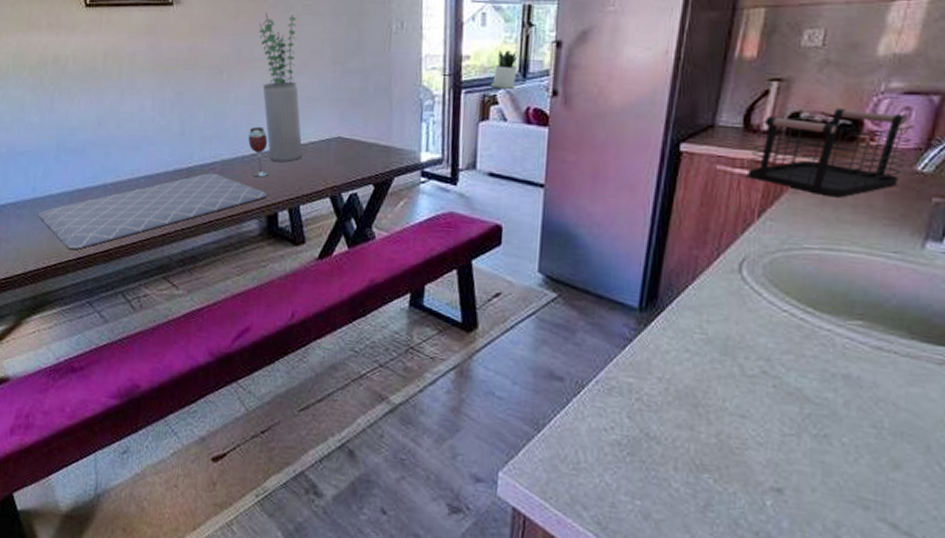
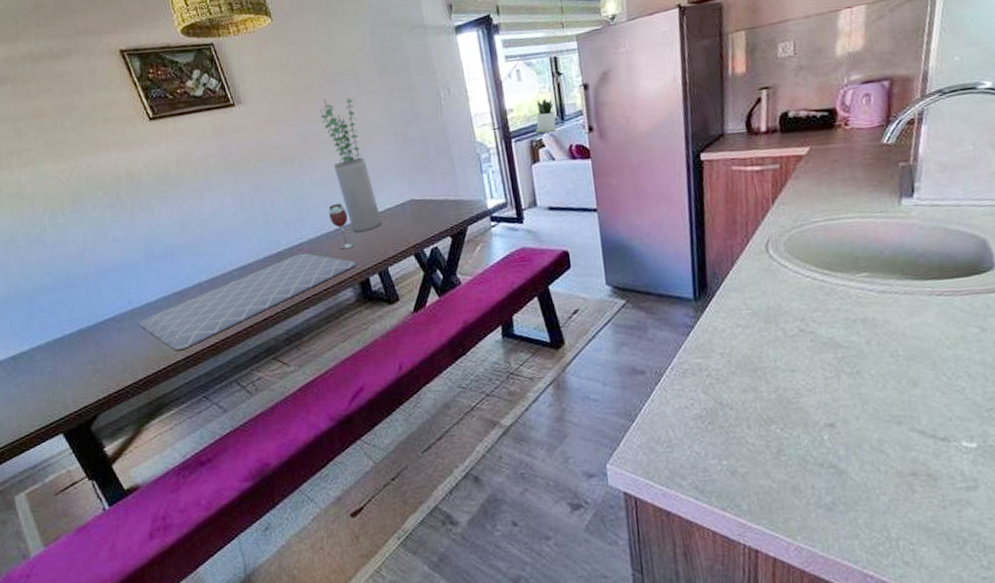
dish rack: present [748,109,915,198] -> none [756,100,875,177]

